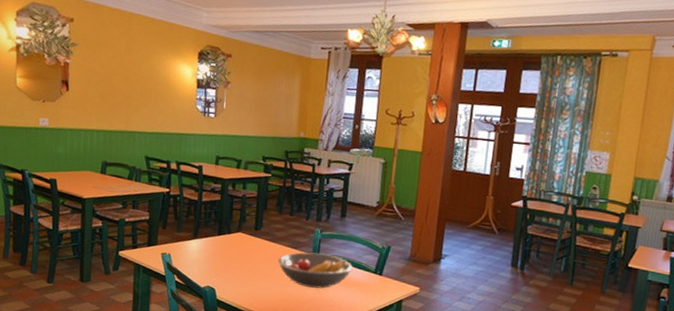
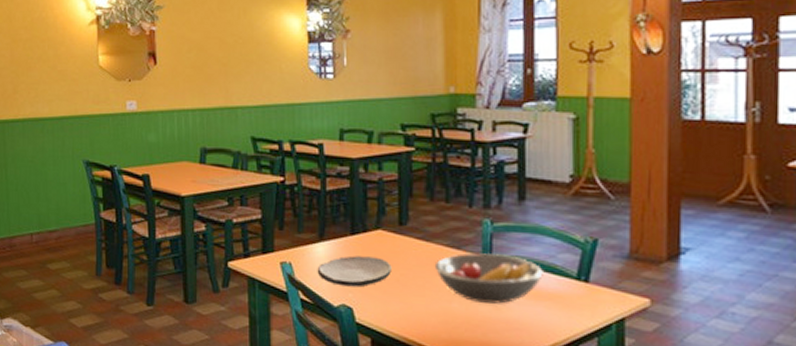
plate: none [190,250,247,274] -> present [317,255,392,288]

